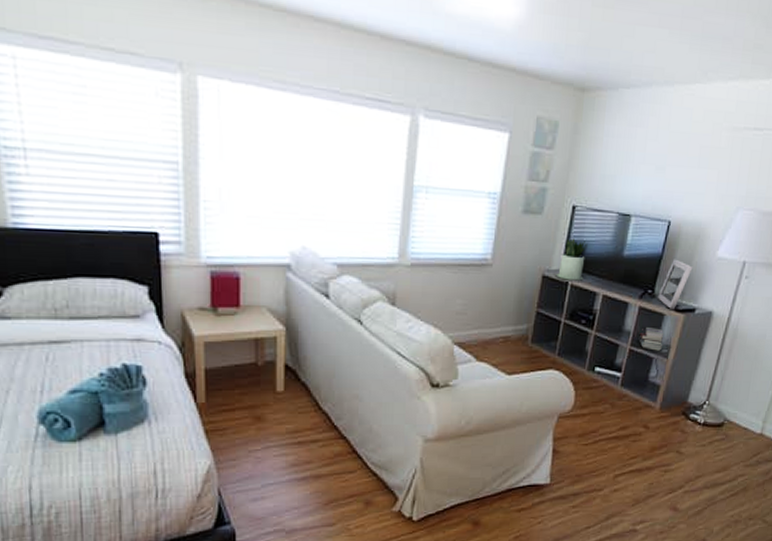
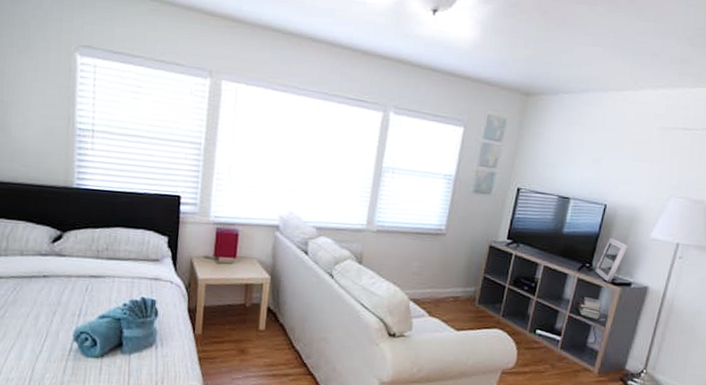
planter: present [555,238,588,282] -> none [501,215,531,253]

